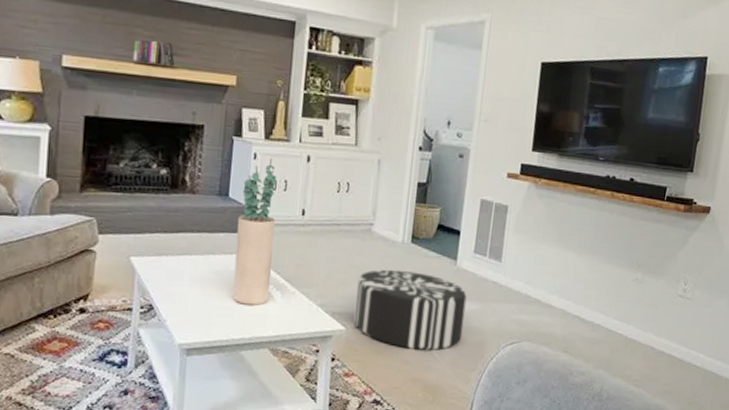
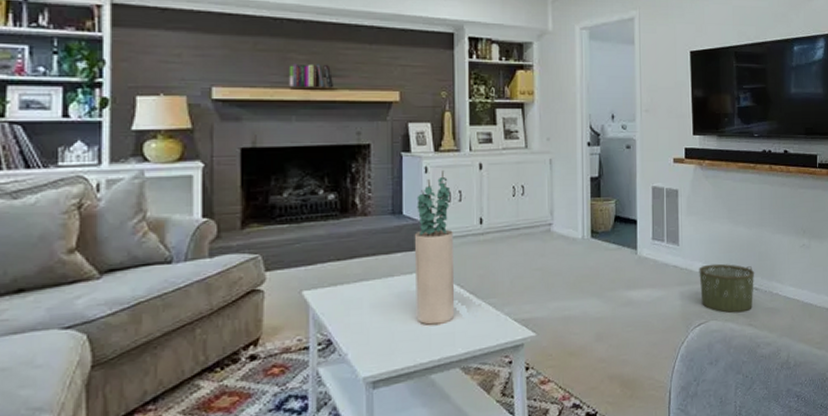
pouf: present [353,269,467,350] -> none [542,266,652,346]
basket: none [517,285,579,338] -> present [699,263,755,313]

